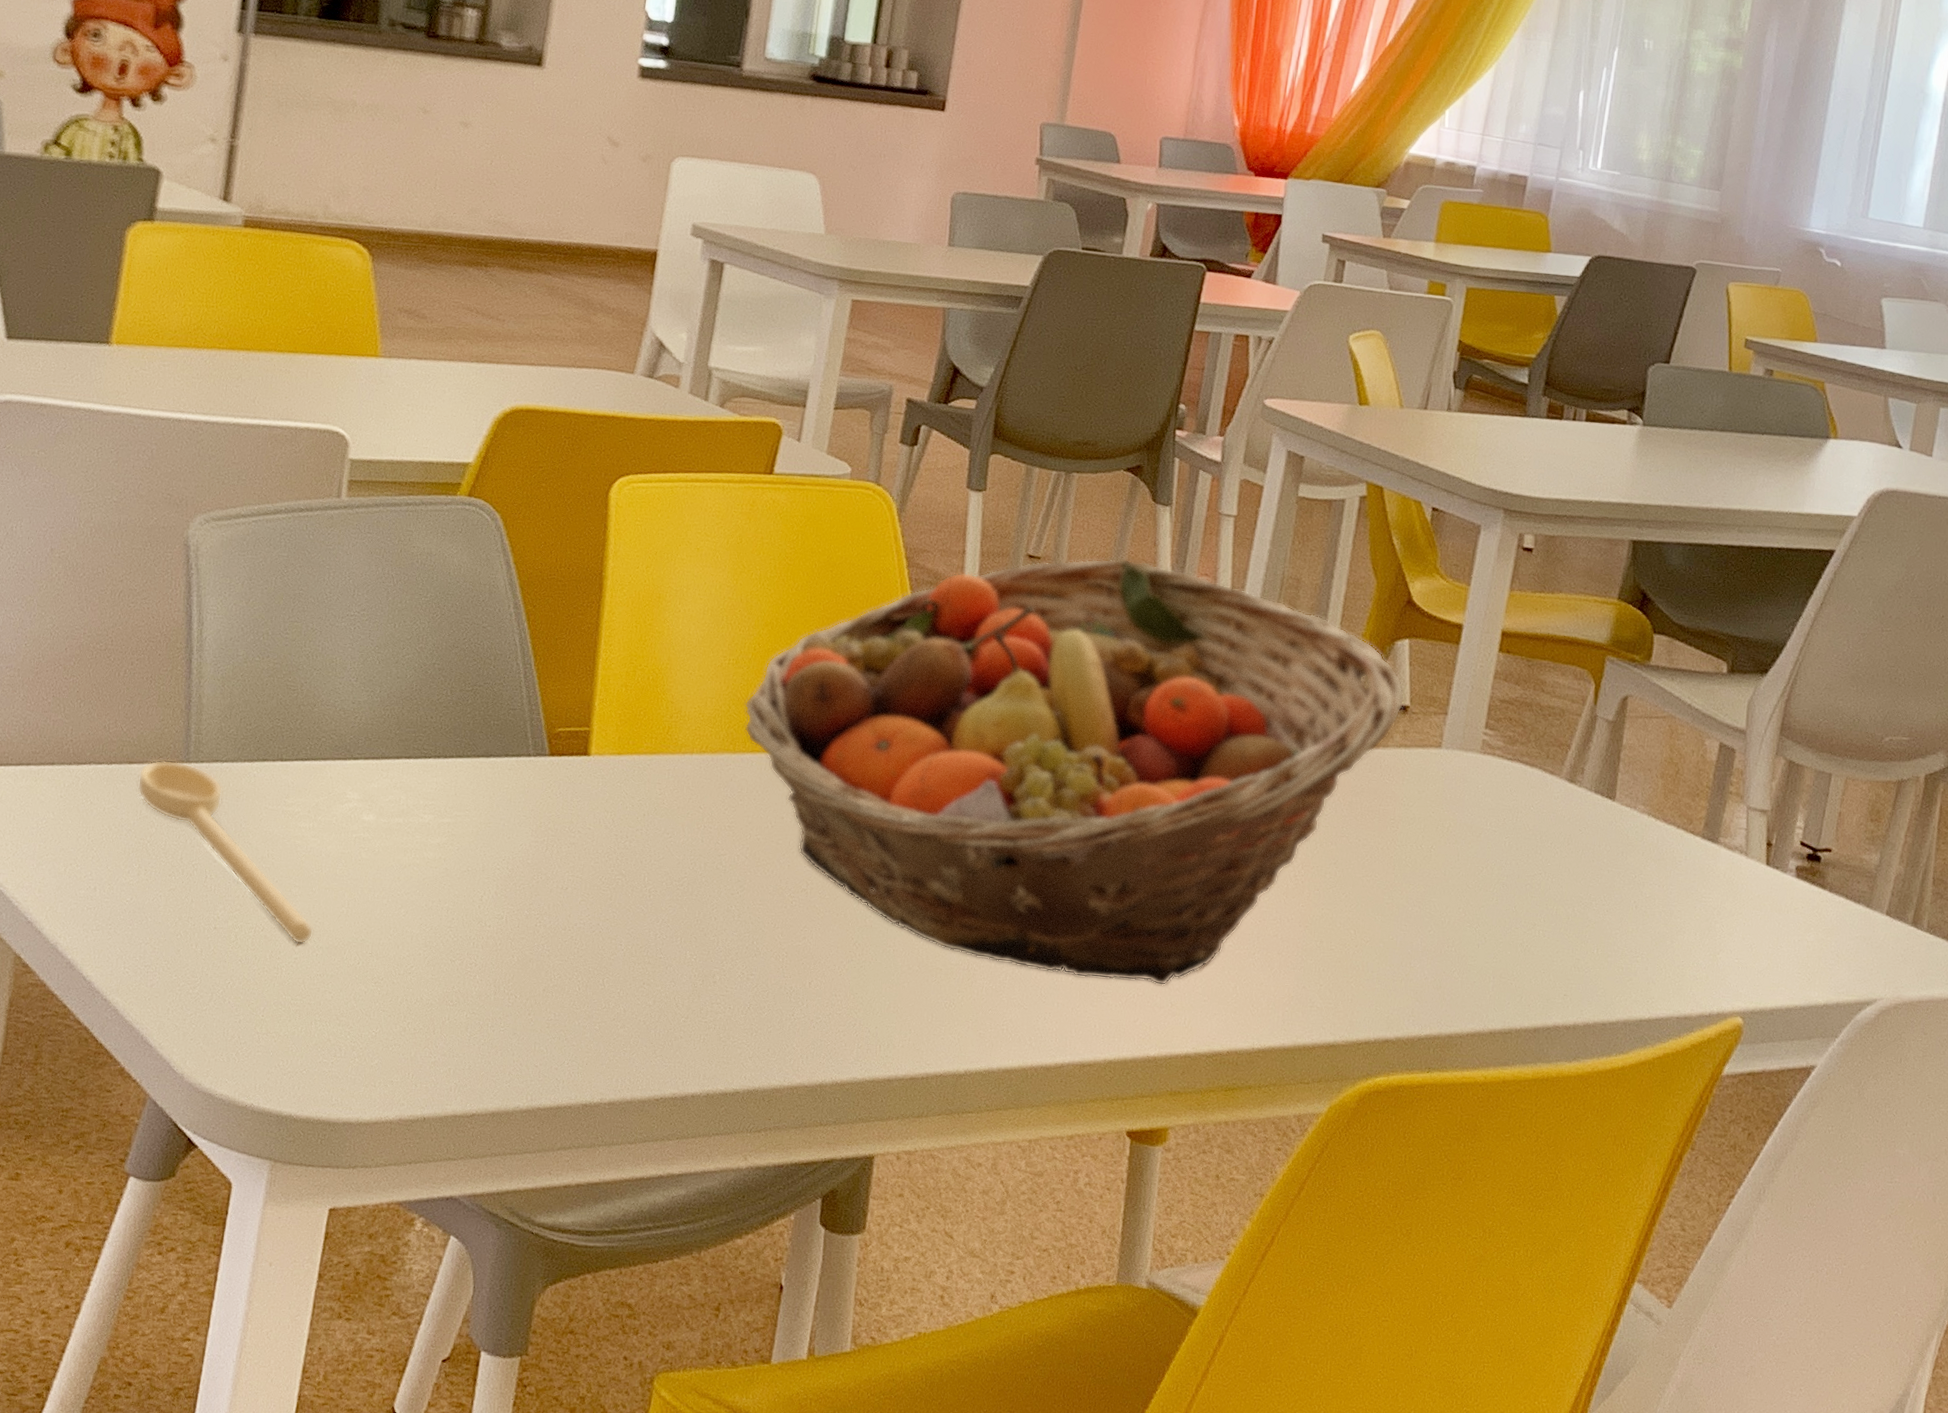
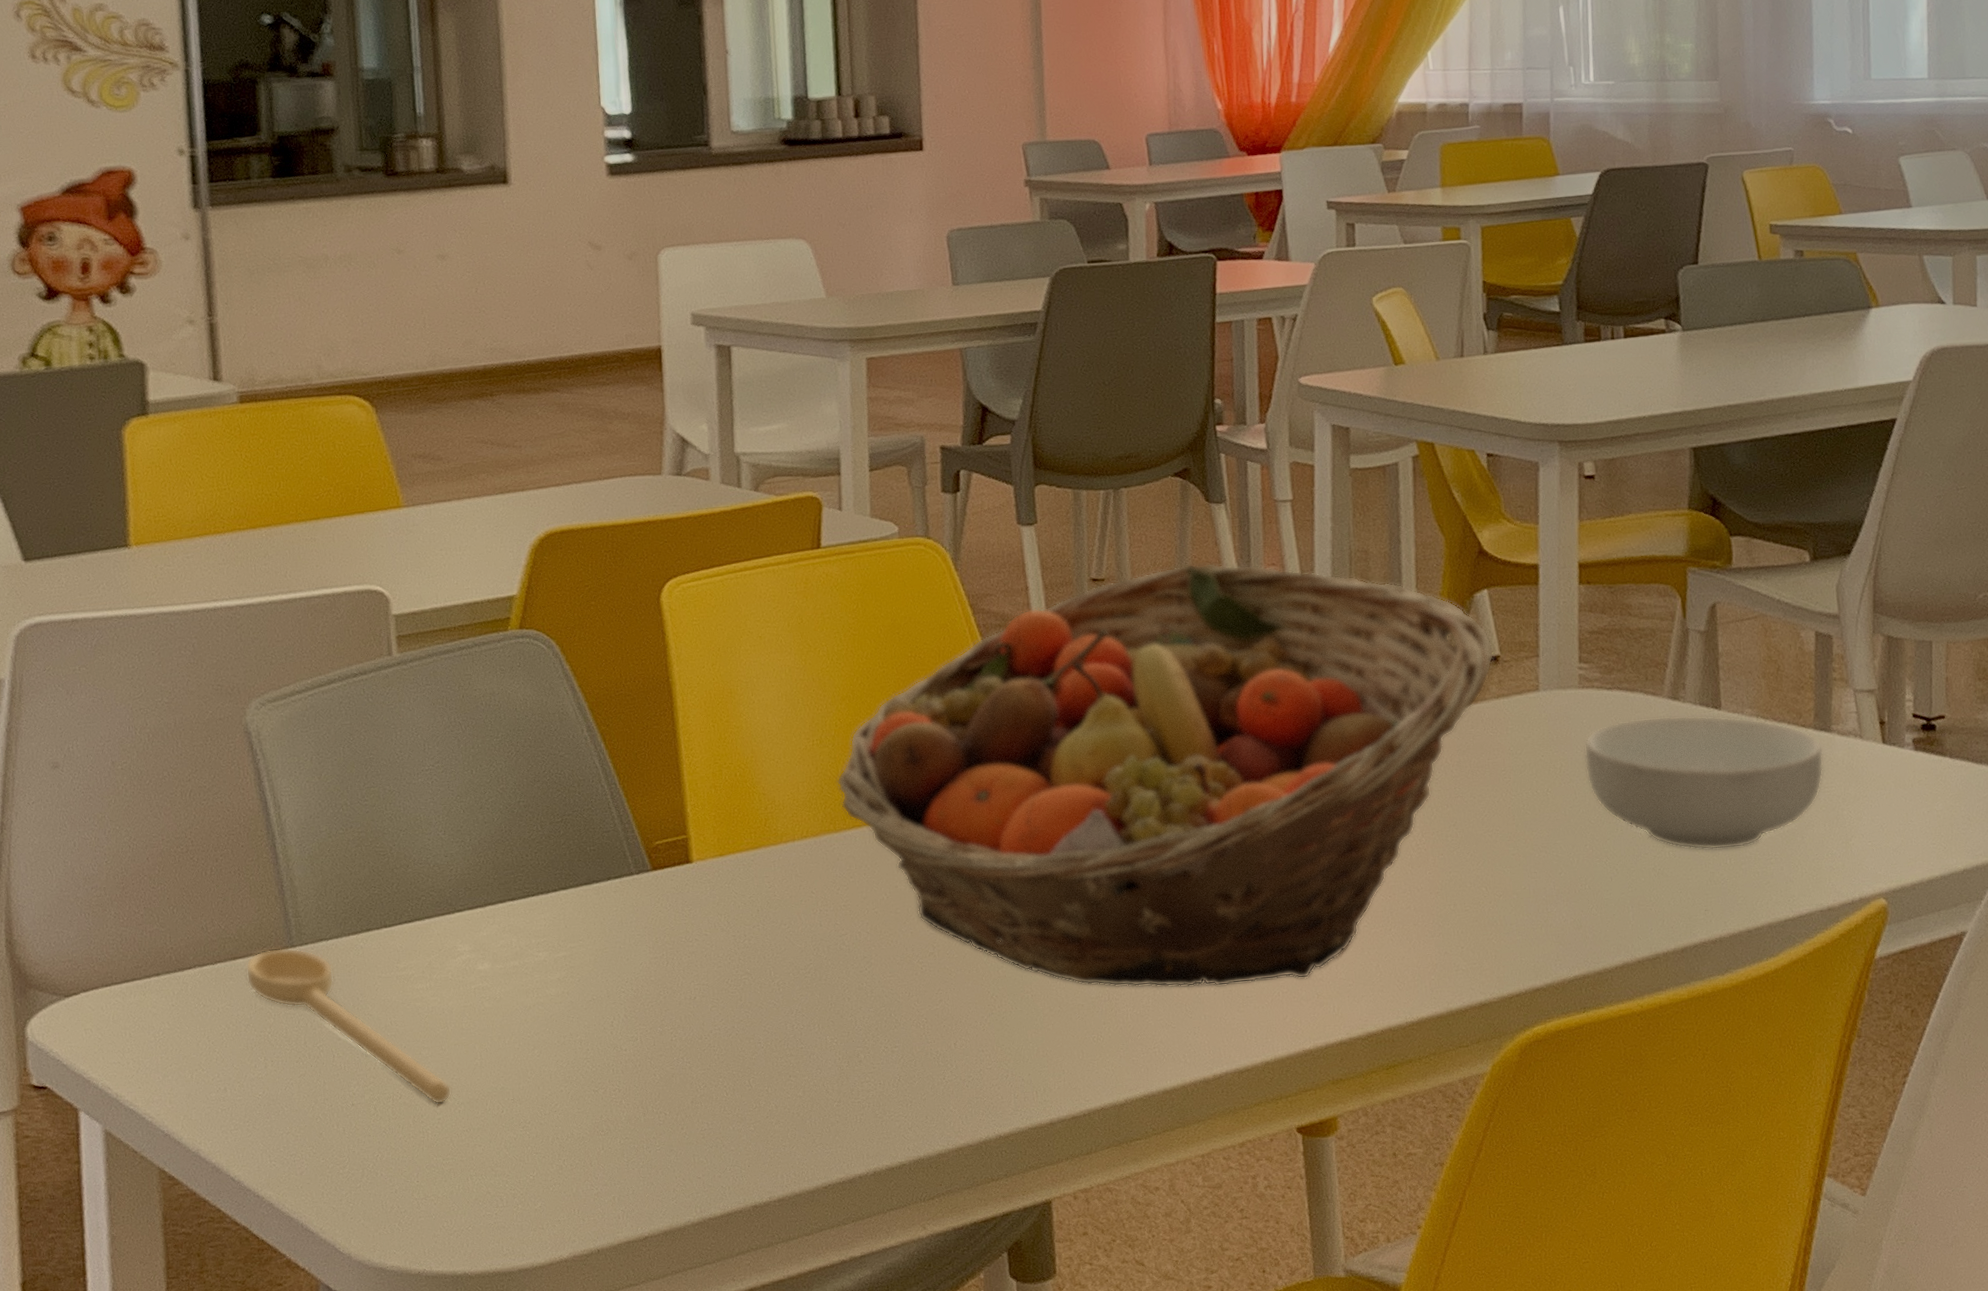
cereal bowl: none [1472,793,1707,941] -> present [1584,715,1824,850]

